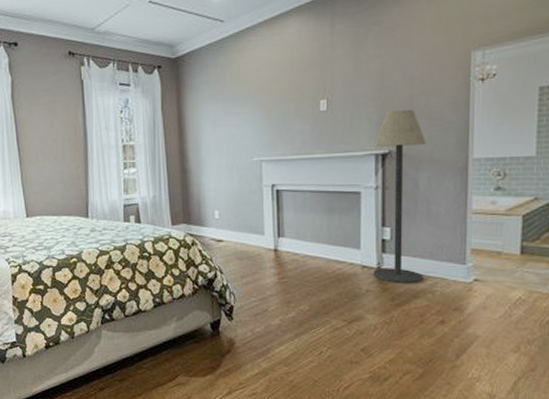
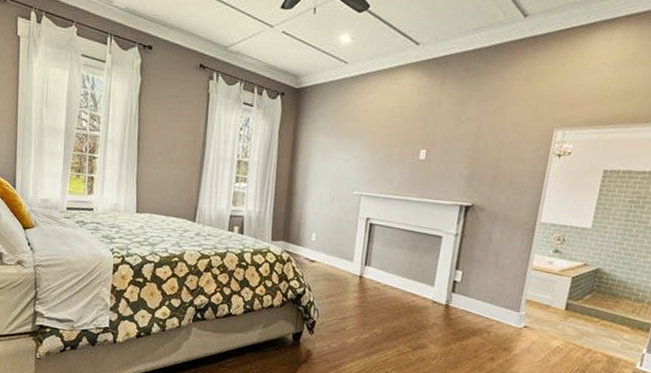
floor lamp: present [373,109,428,284] -> none [442,169,505,323]

